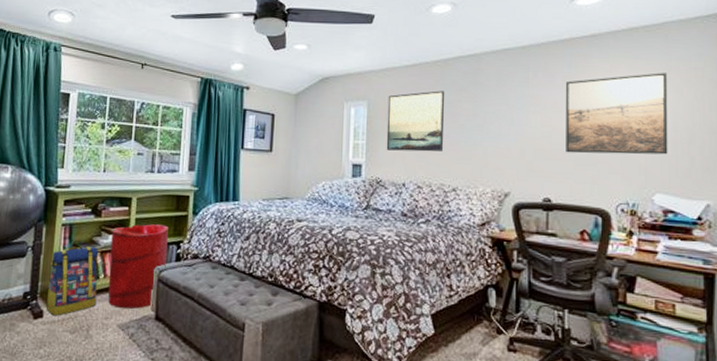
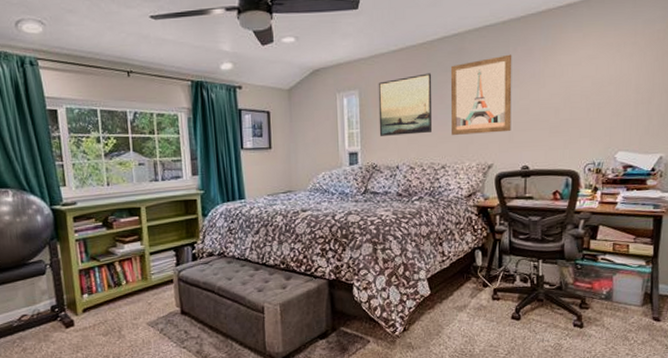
backpack: present [46,246,99,316] -> none [71,256,122,323]
laundry hamper: present [108,224,169,310] -> none [126,229,184,309]
wall art: none [464,79,532,160] -> present [450,54,512,135]
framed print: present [565,73,668,155] -> none [542,37,633,123]

